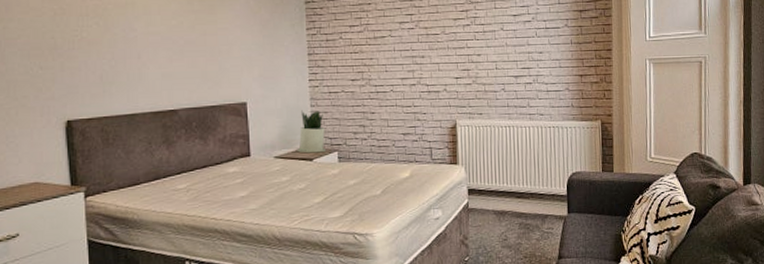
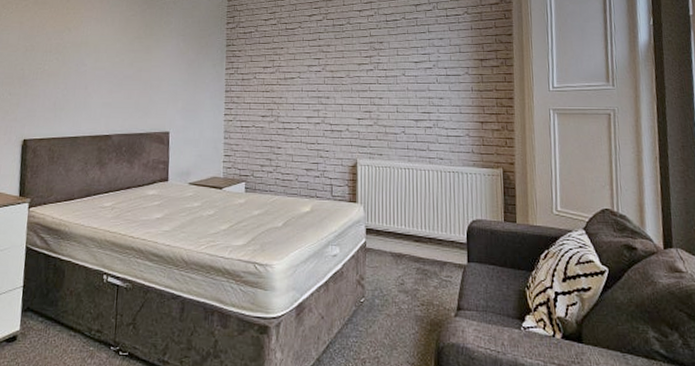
planter: present [297,110,327,155] -> none [209,141,236,184]

